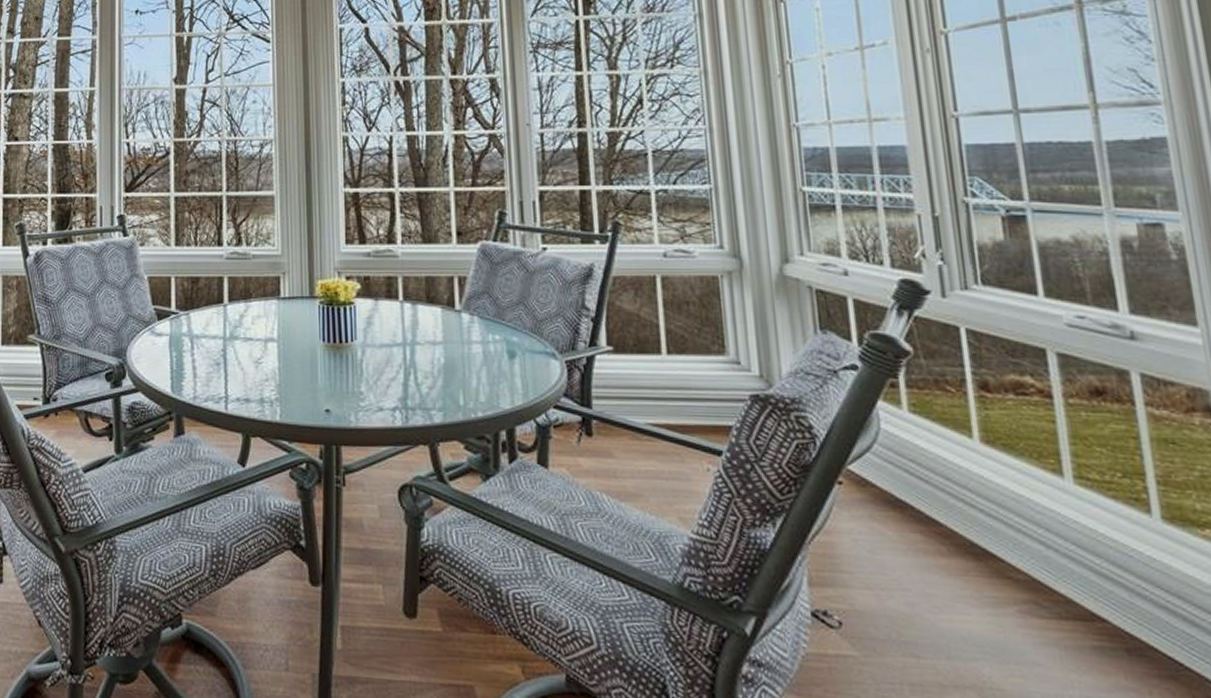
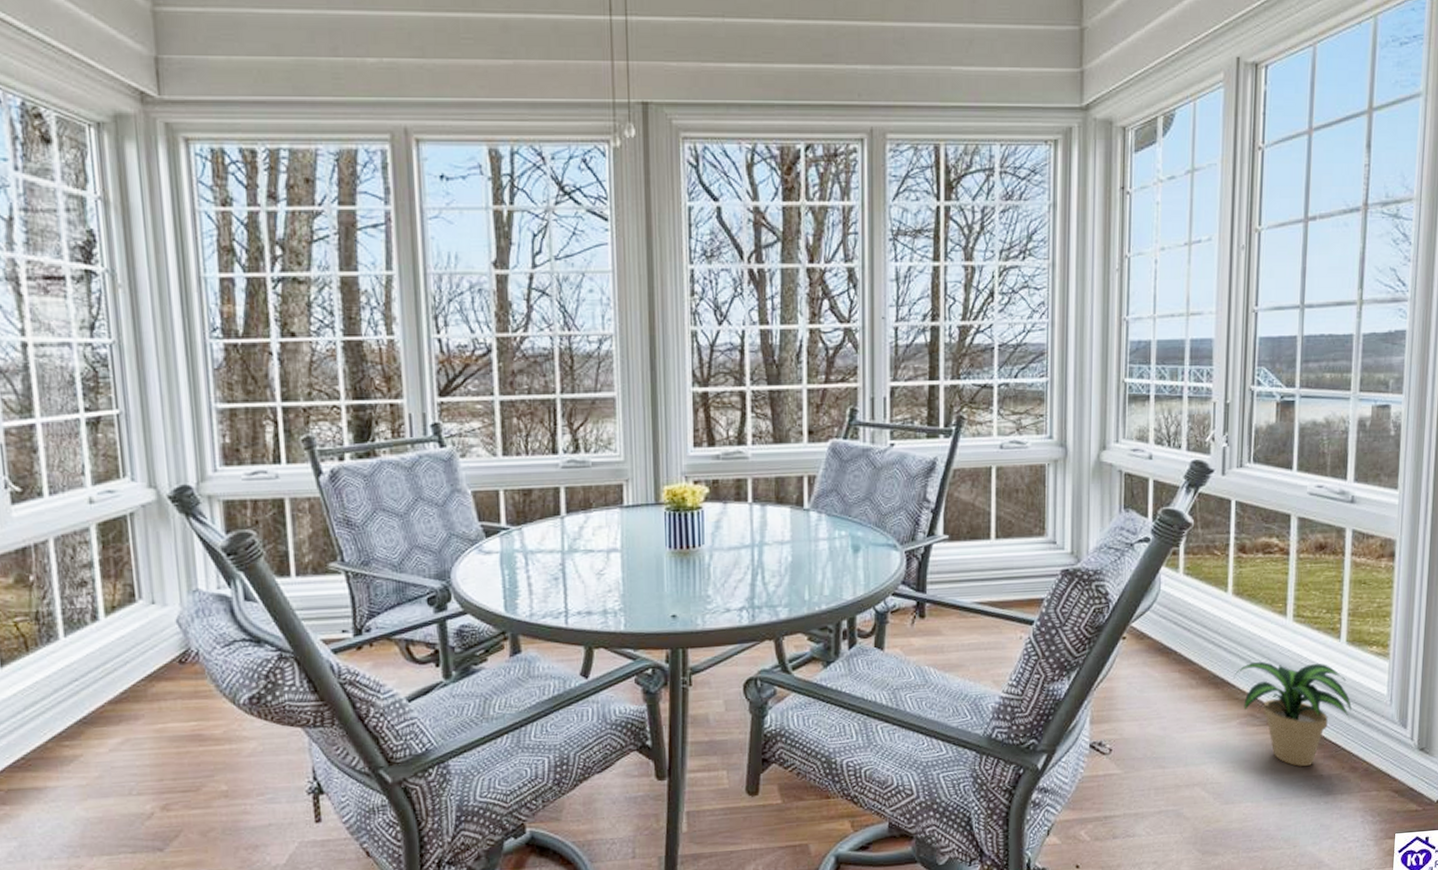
potted plant: none [1000,531,1190,685] -> present [1233,661,1352,766]

